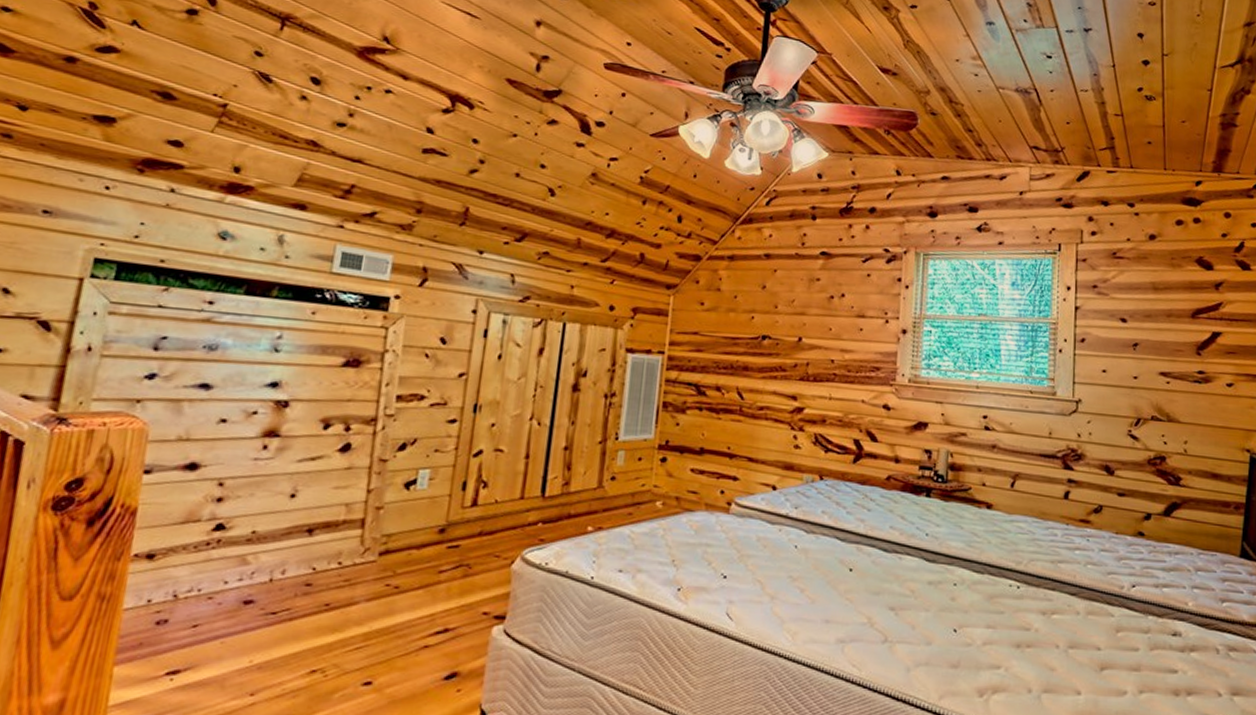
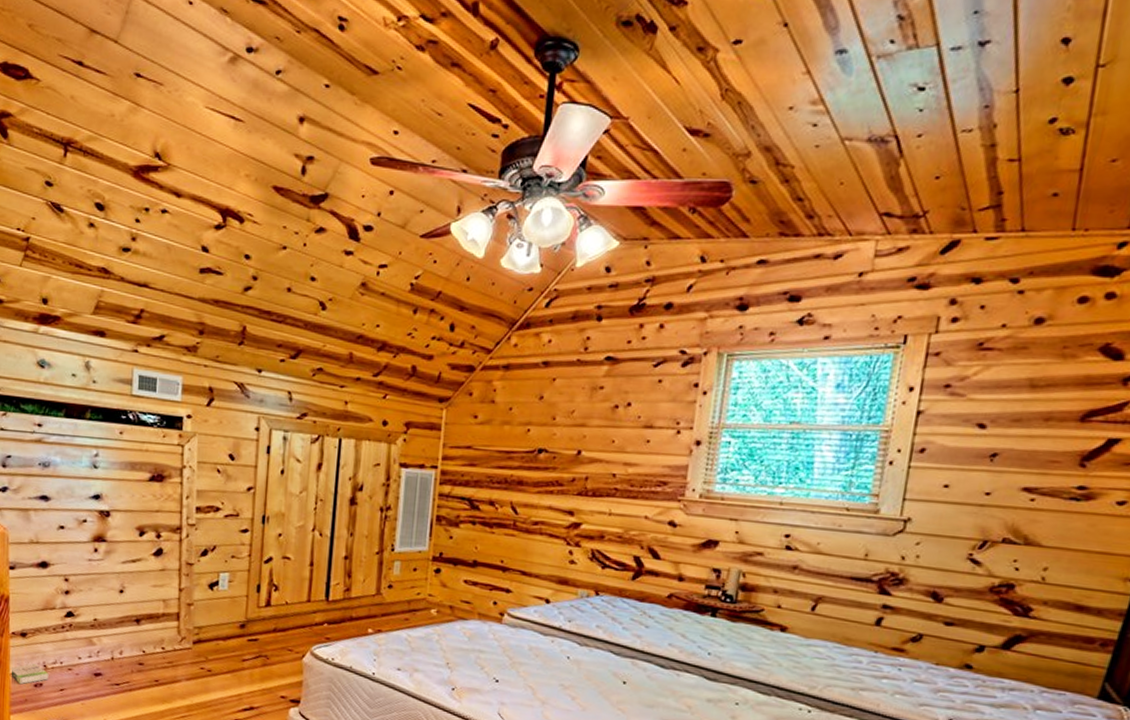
box: none [121,594,180,623] -> present [9,664,49,685]

